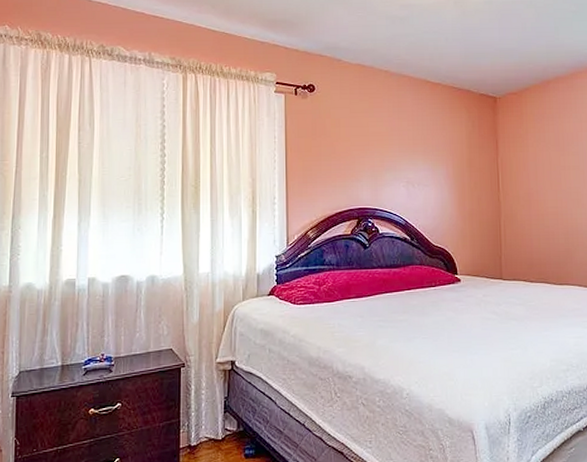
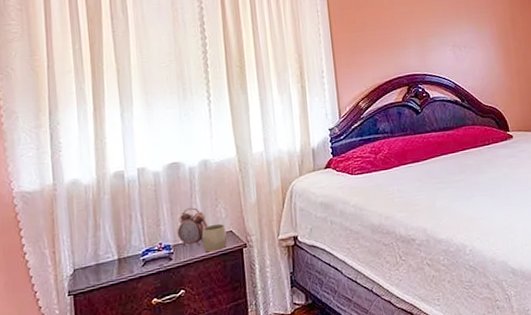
alarm clock: none [120,322,150,361] -> present [177,207,208,247]
mug: none [142,340,166,368] -> present [201,223,227,253]

